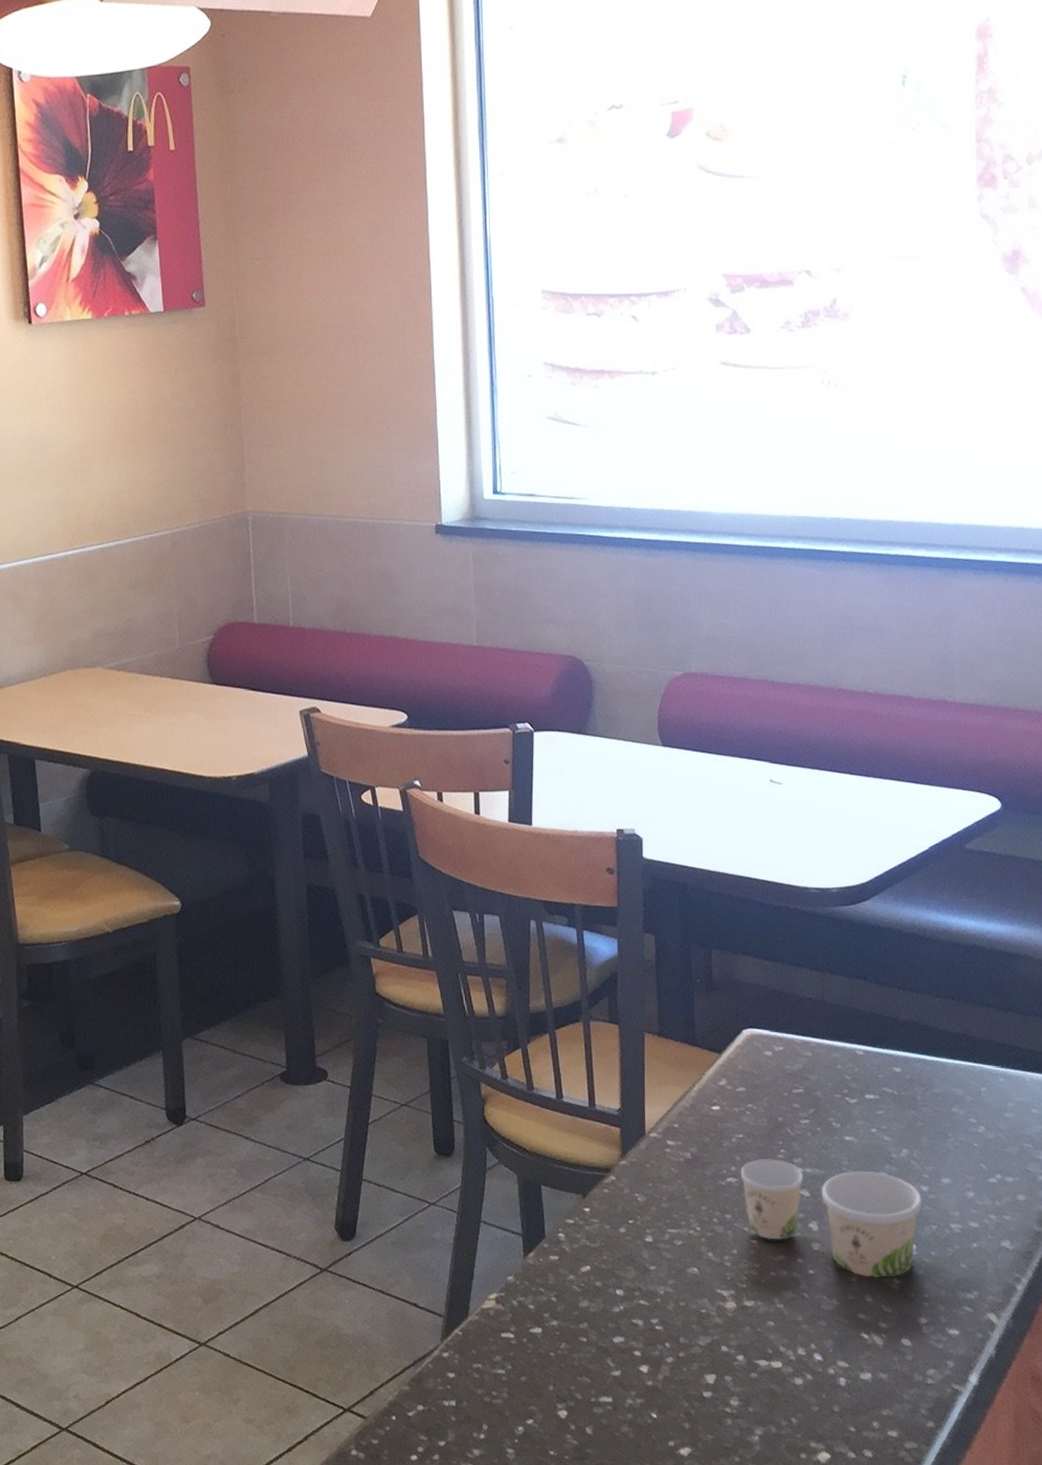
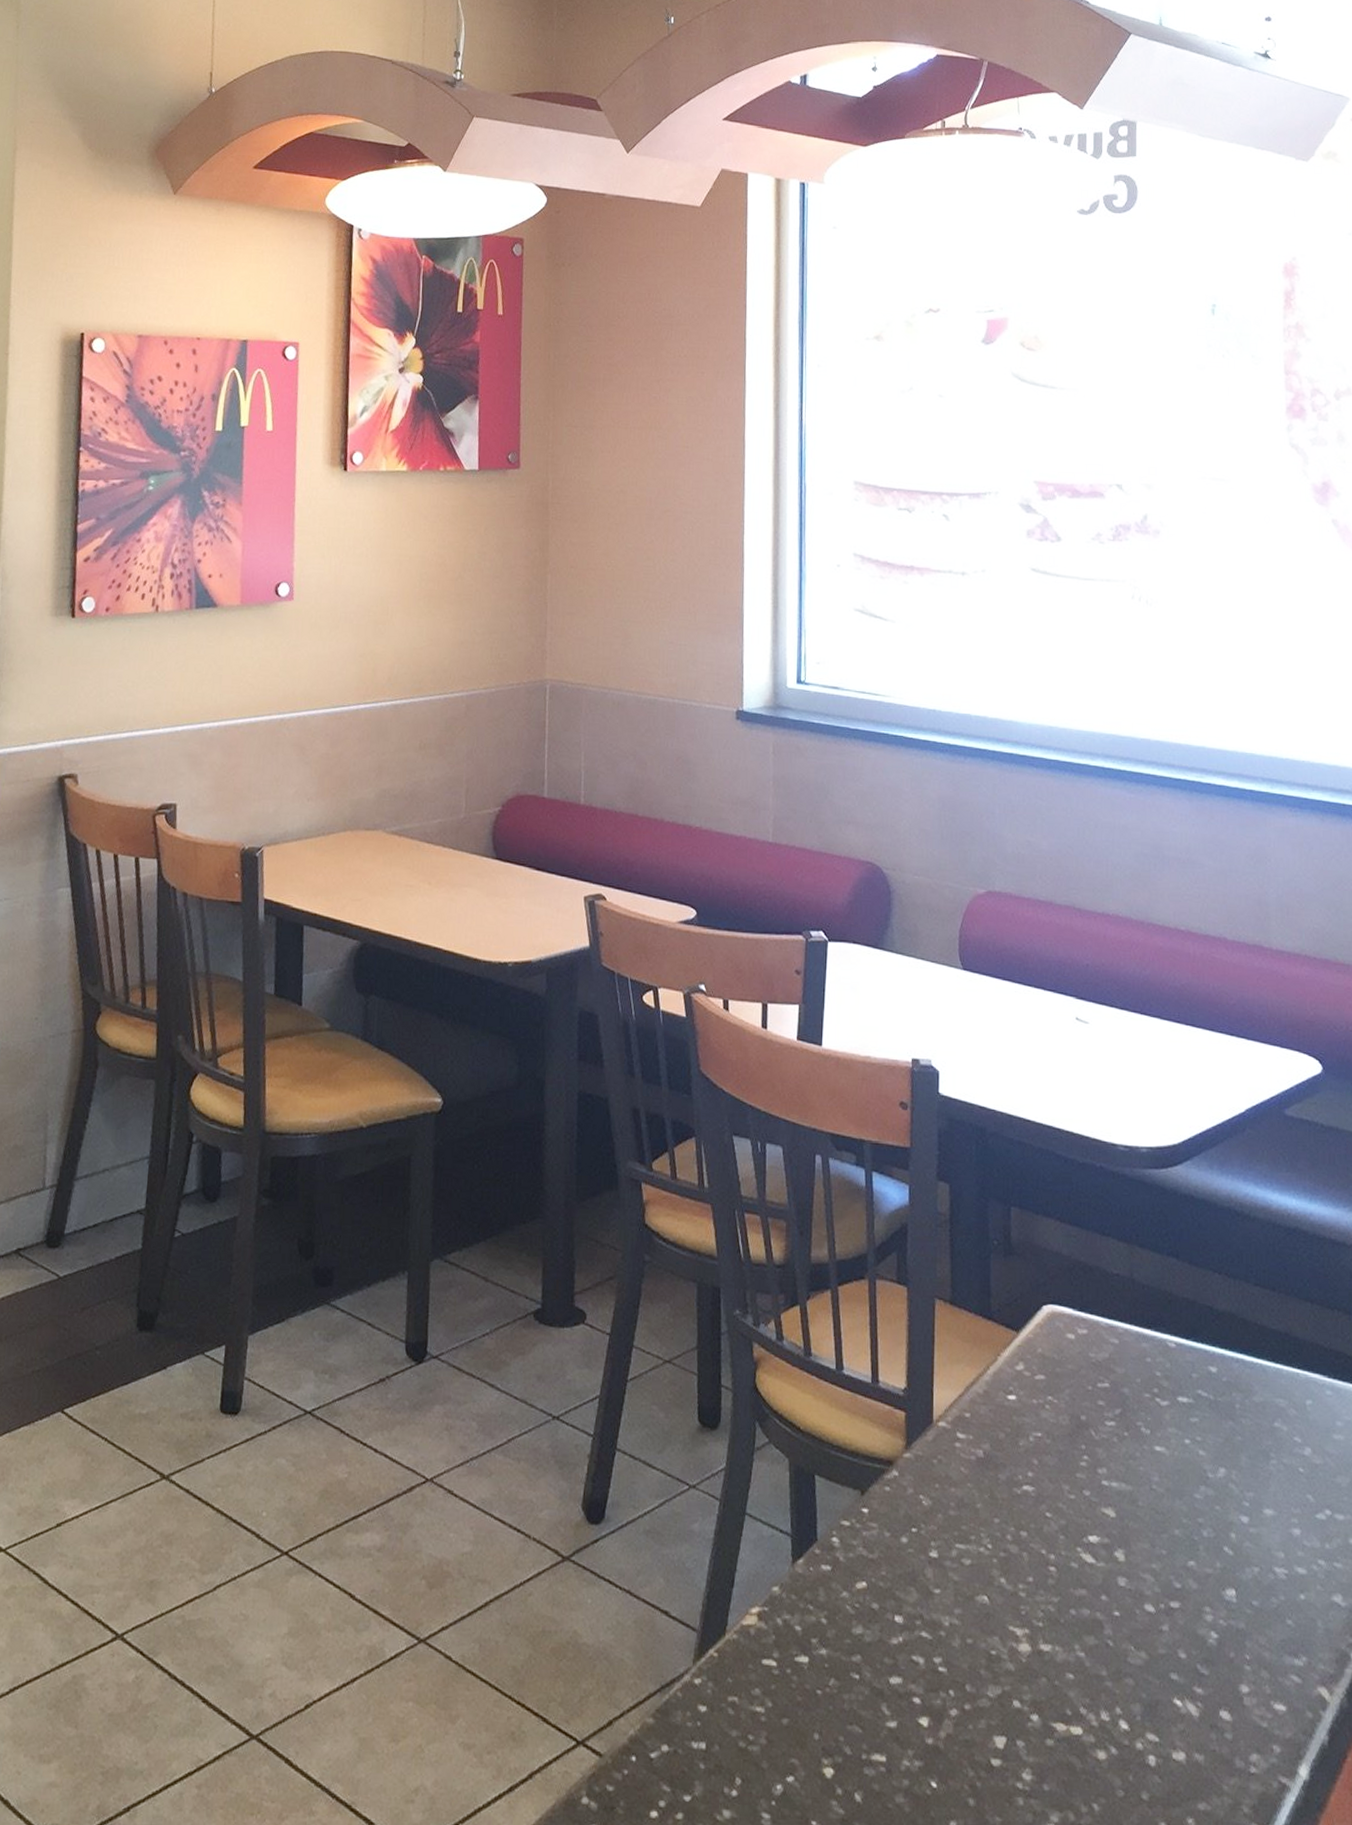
paper cup: present [740,1159,923,1278] -> none [1038,1465,1243,1630]

